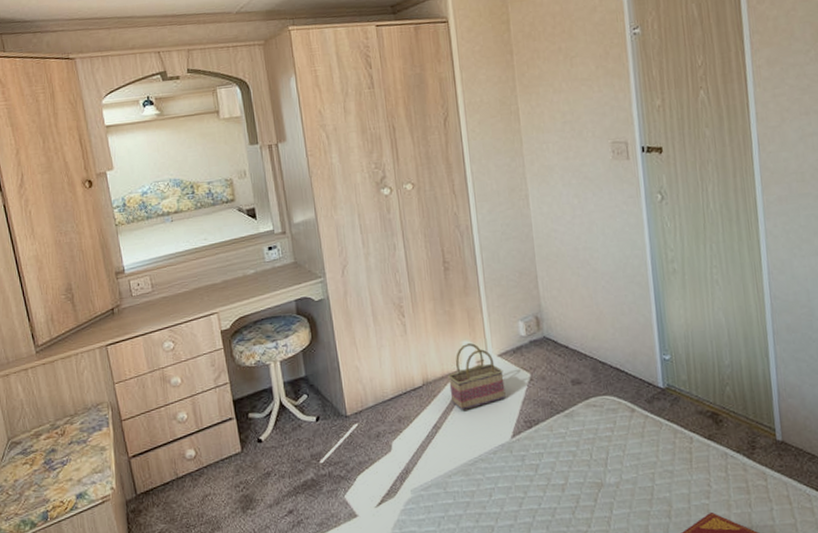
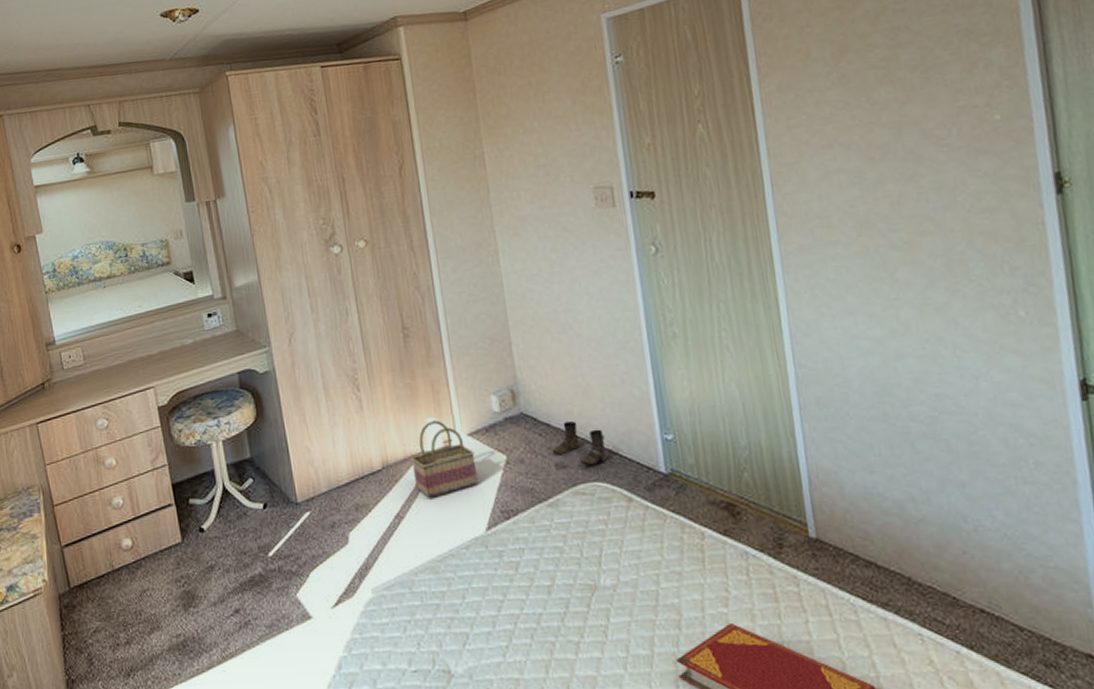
boots: none [569,344,616,382] -> present [552,421,608,466]

